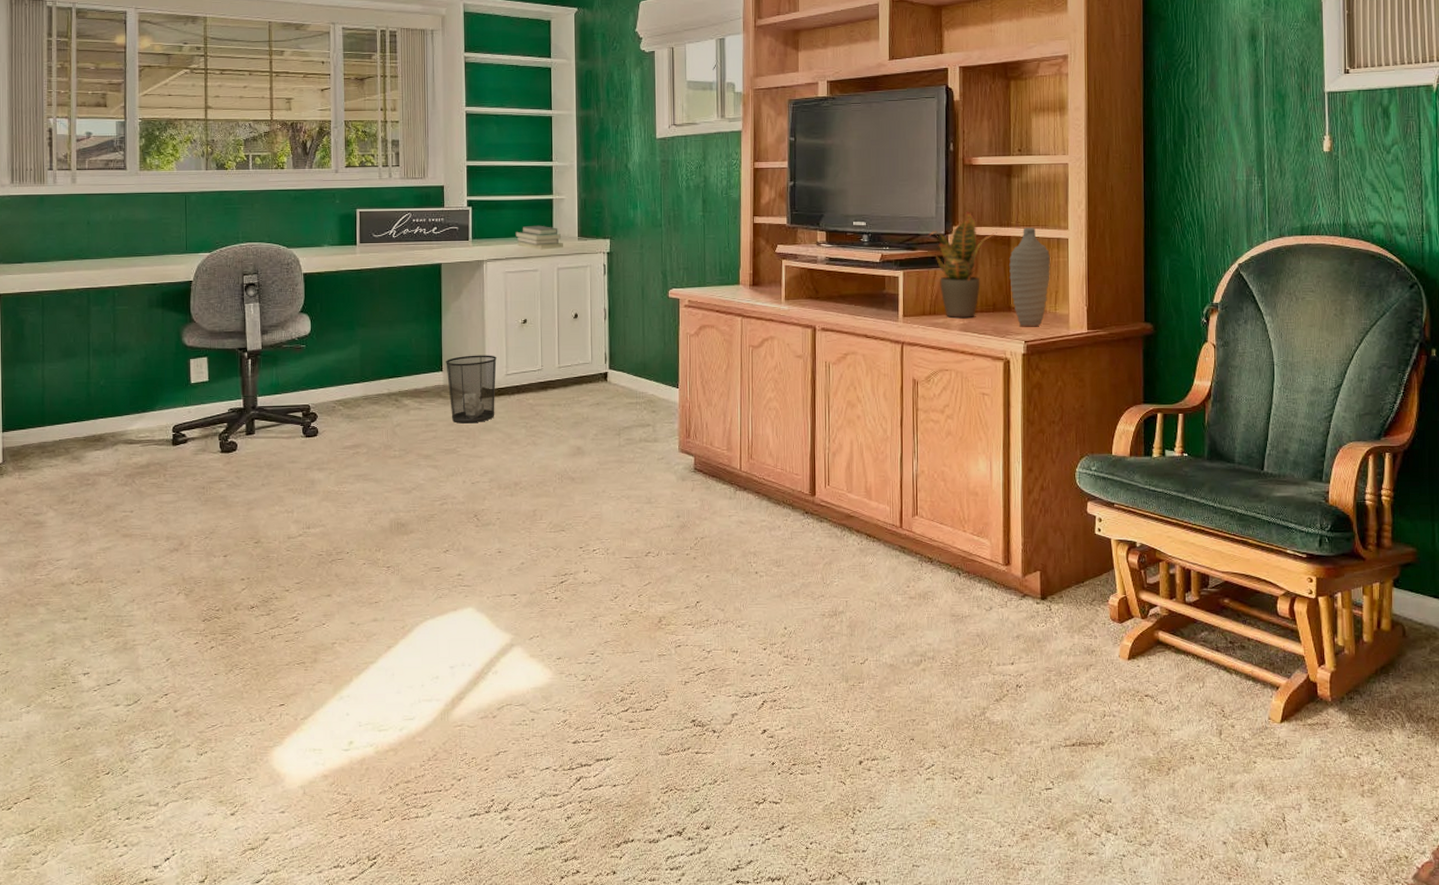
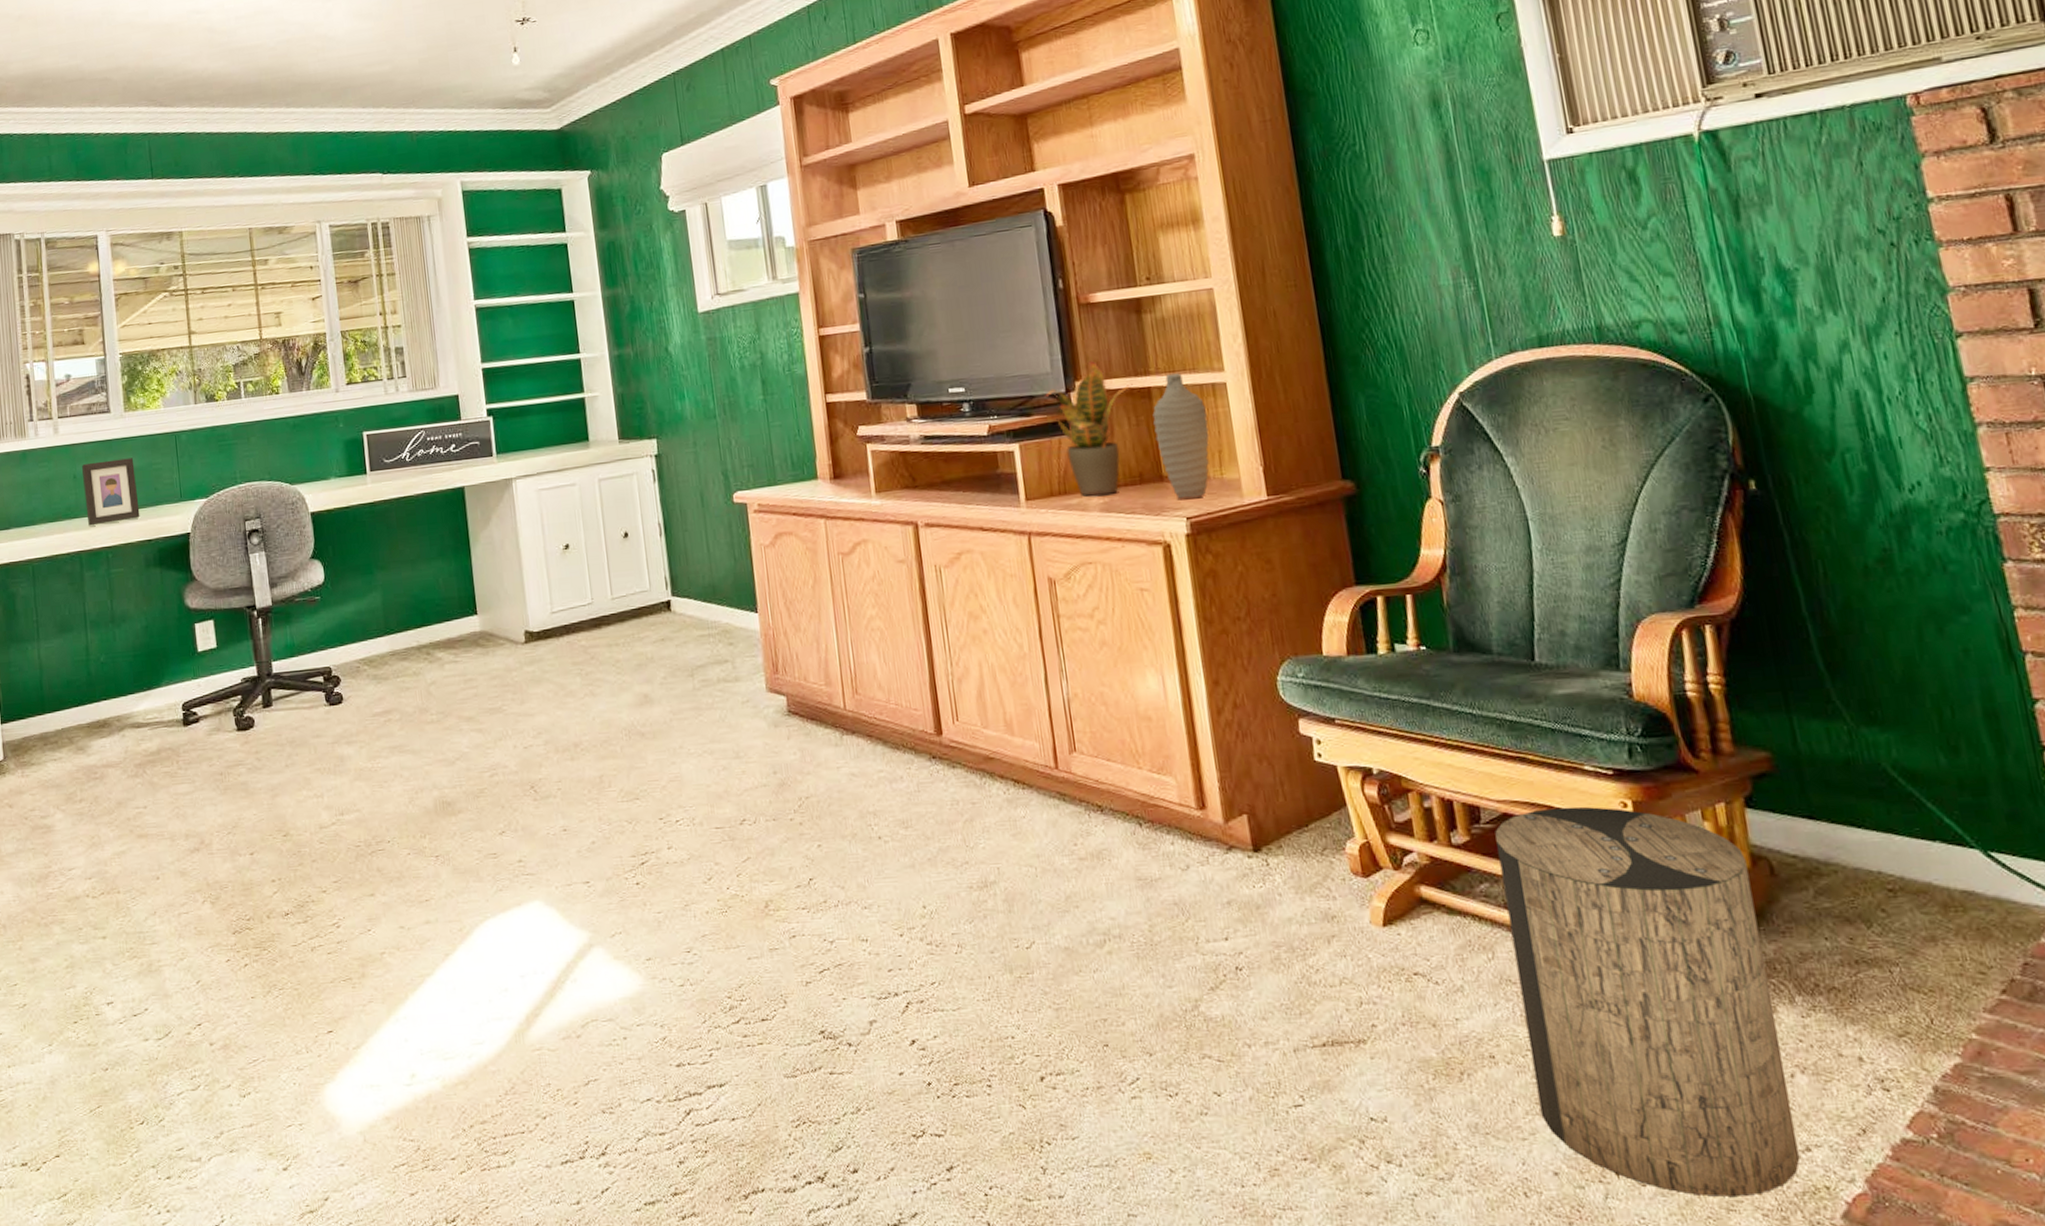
picture frame: none [96,211,147,267] -> present [82,458,140,526]
waste bin: present [446,355,497,424] -> none [480,590,543,676]
books: present [515,225,563,250] -> none [545,430,603,460]
log: none [1217,579,1392,862] -> present [1495,806,1800,1197]

